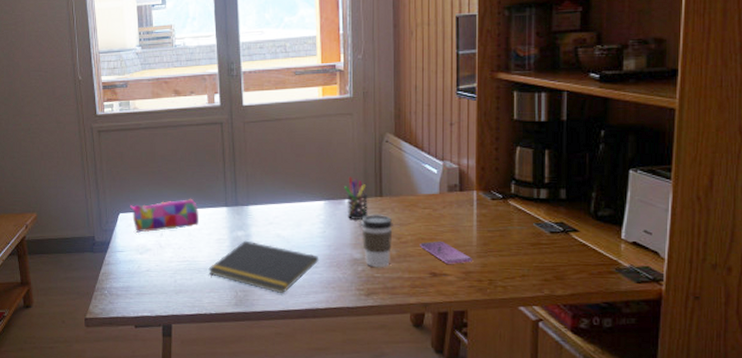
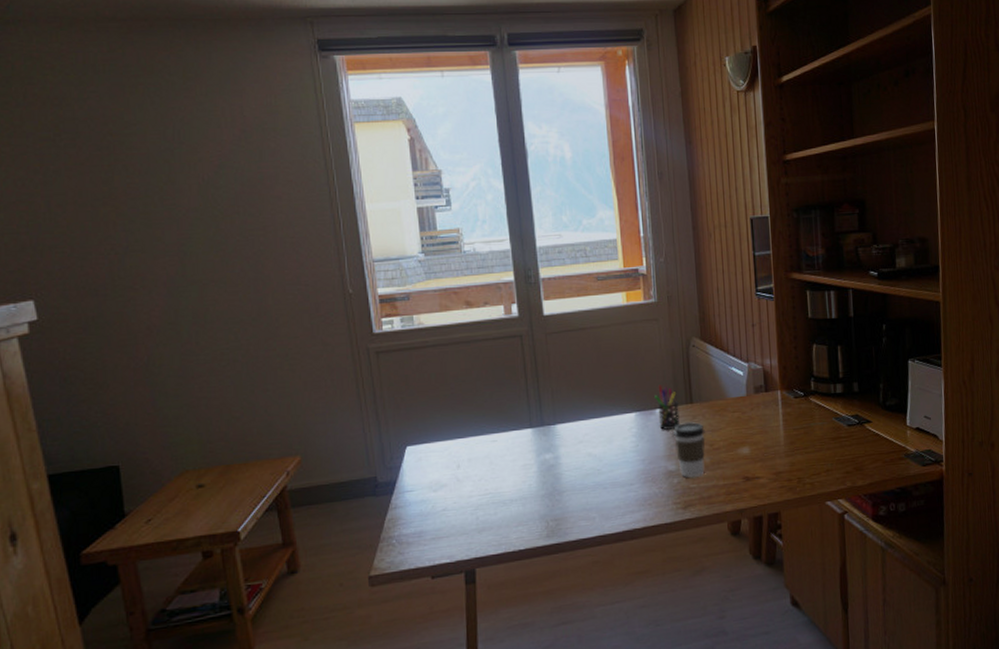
pencil case: present [130,199,200,233] -> none [419,423,502,467]
notepad: present [208,240,319,294] -> none [514,463,634,518]
smartphone: present [420,240,472,264] -> none [732,443,781,467]

